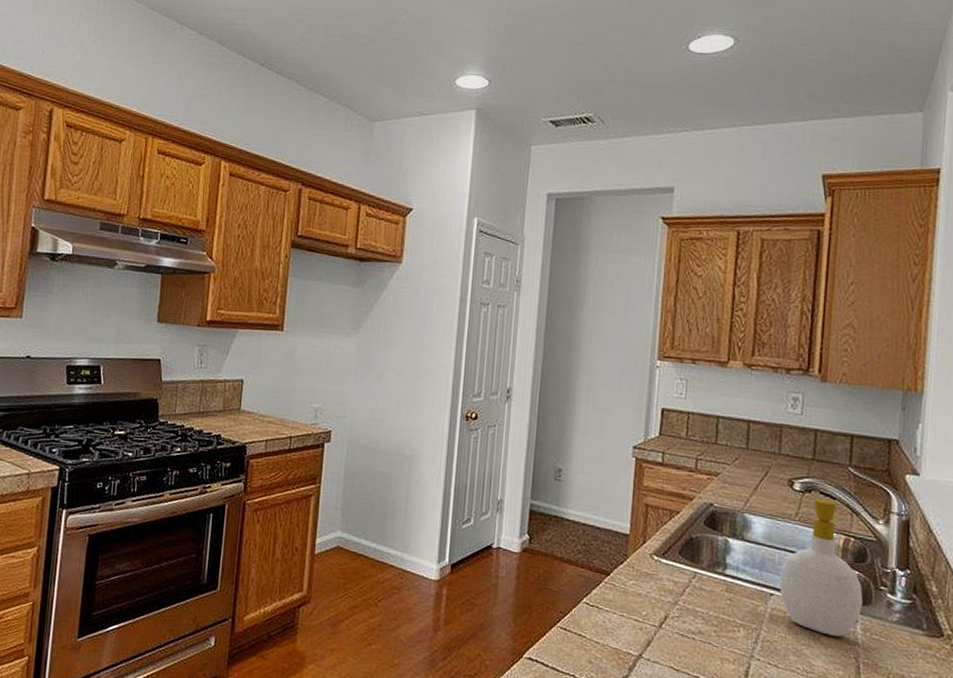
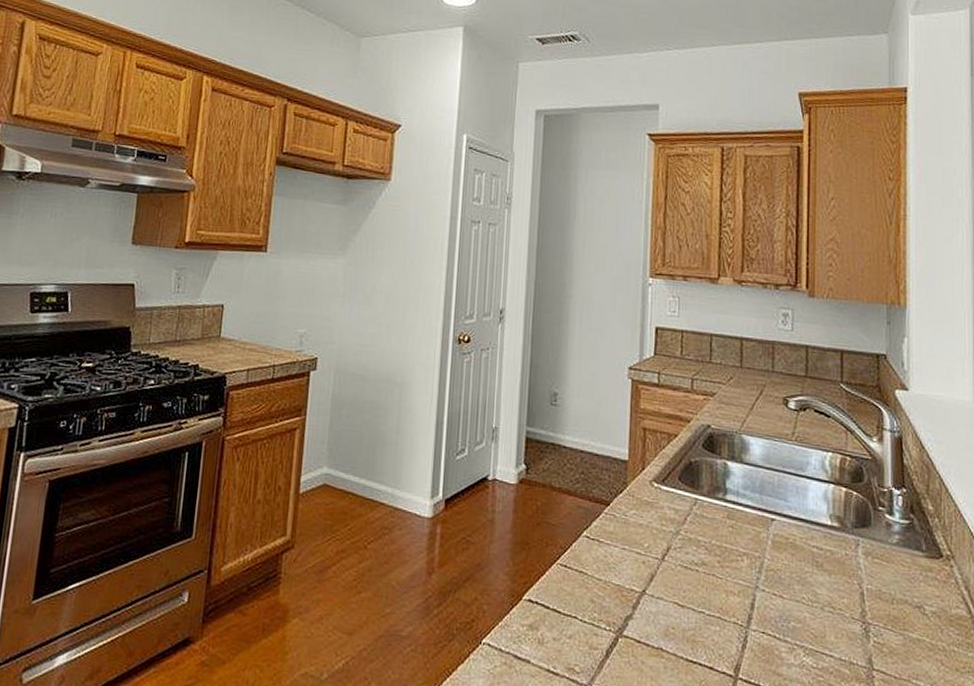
soap bottle: present [779,498,863,637] -> none [779,416,862,562]

